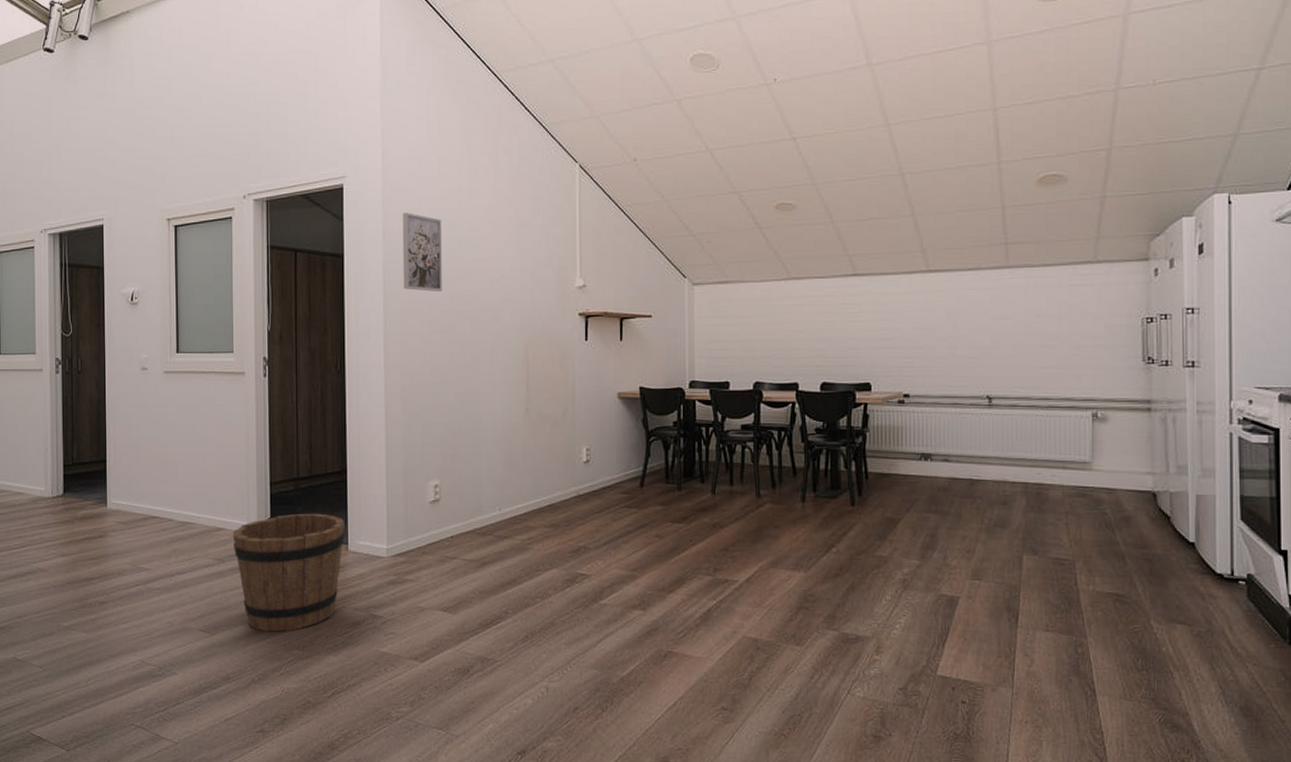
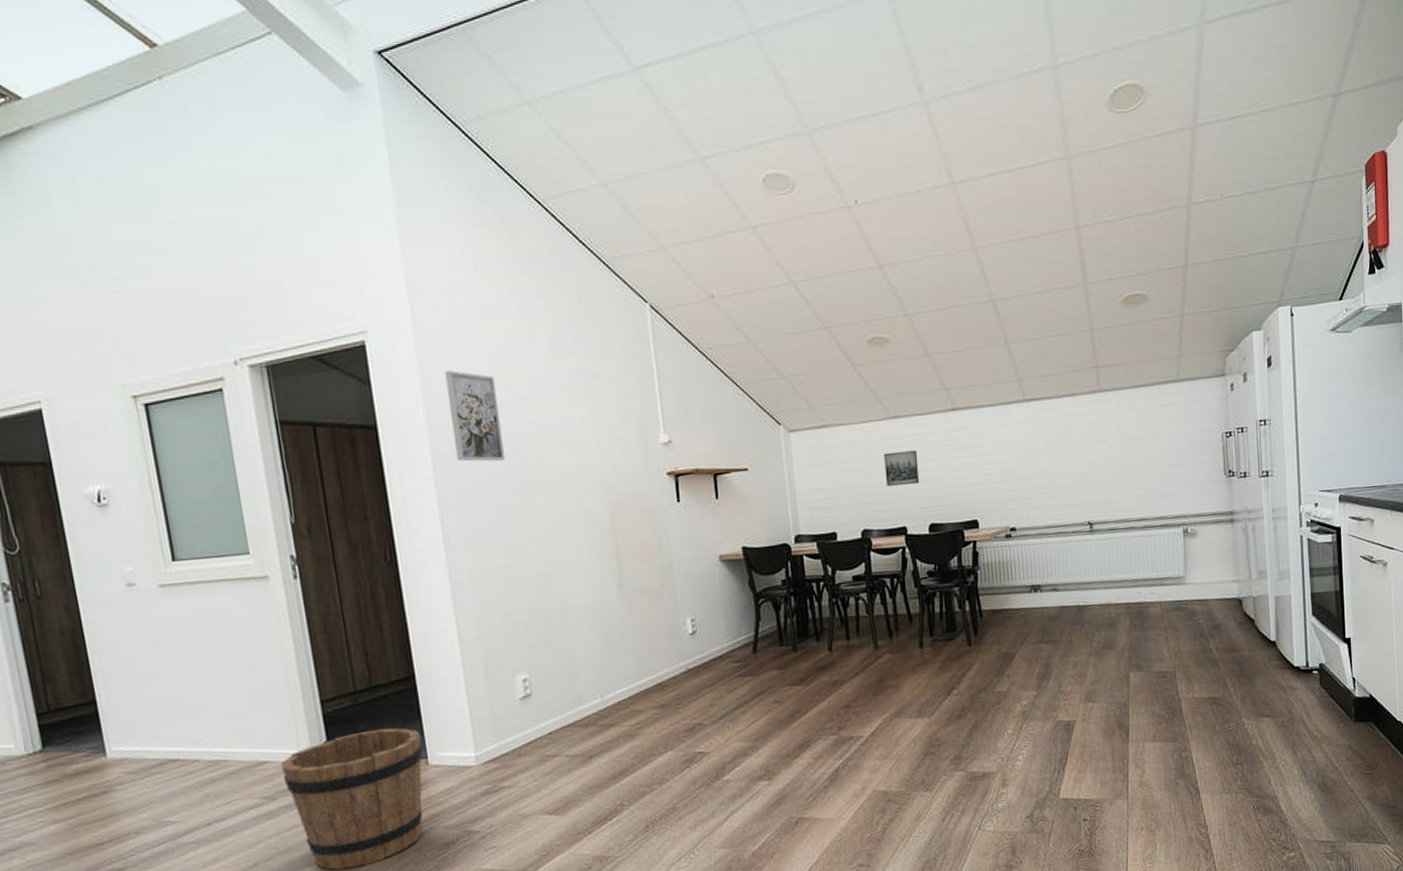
wall art: none [781,310,815,343] -> present [883,450,920,486]

